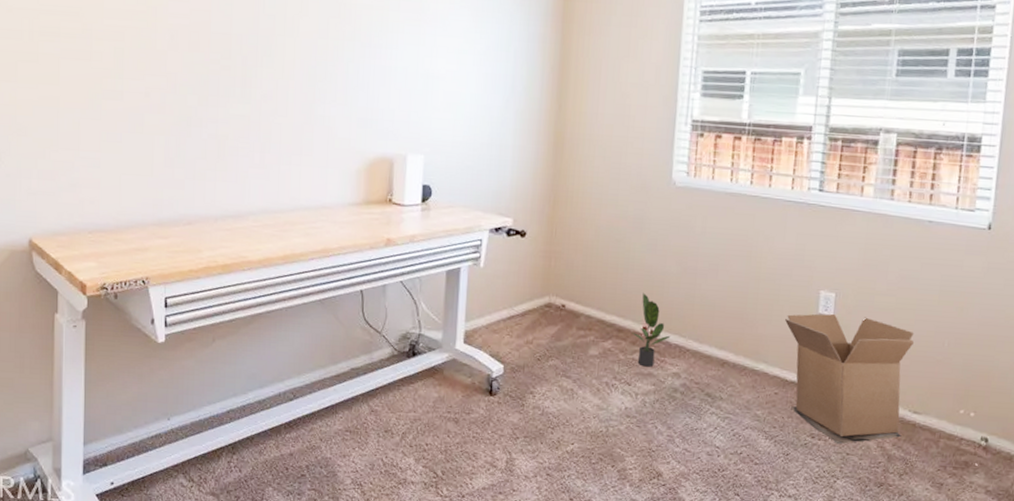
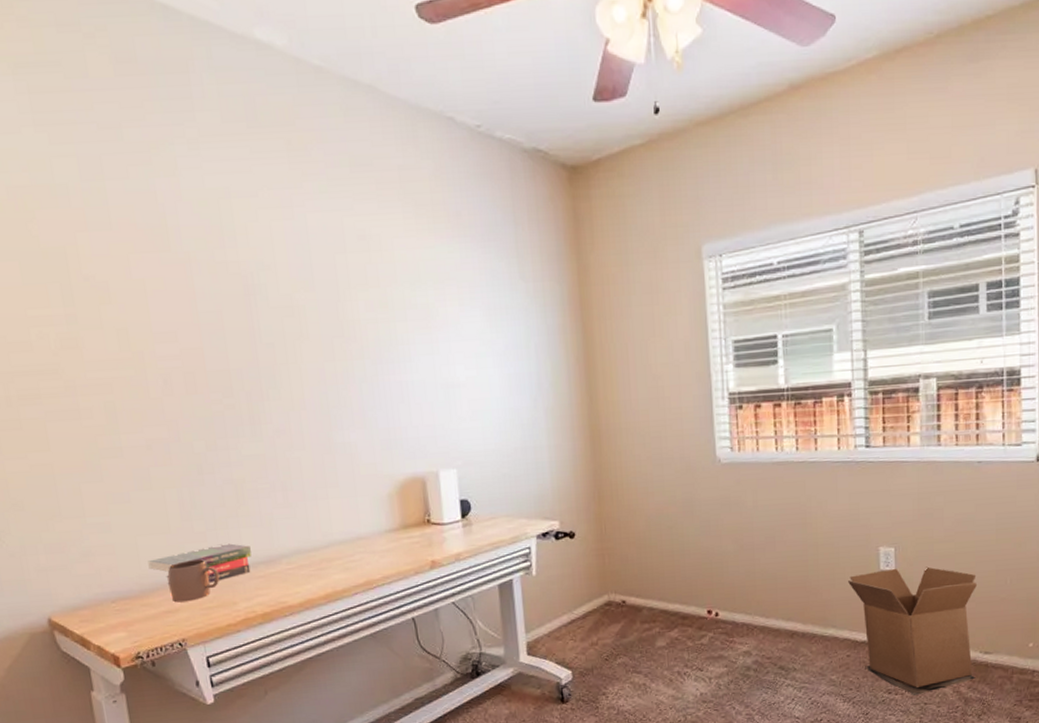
books: none [127,193,222,229] -> present [148,543,252,584]
mug: none [142,204,190,243] -> present [167,559,220,603]
potted plant: present [632,292,671,367] -> none [697,576,736,650]

